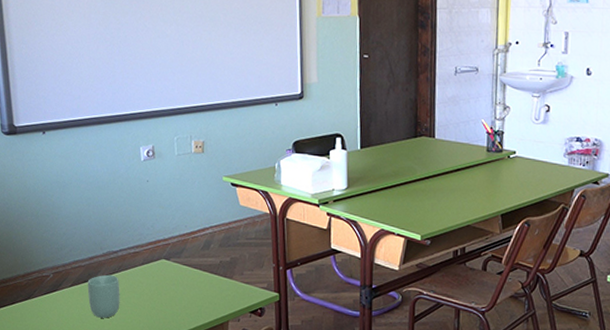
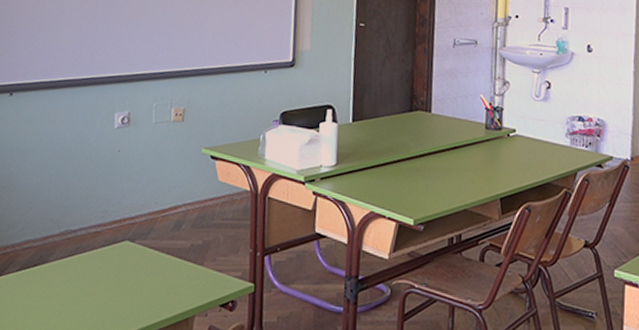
cup: present [87,274,120,318] -> none [36,257,75,310]

